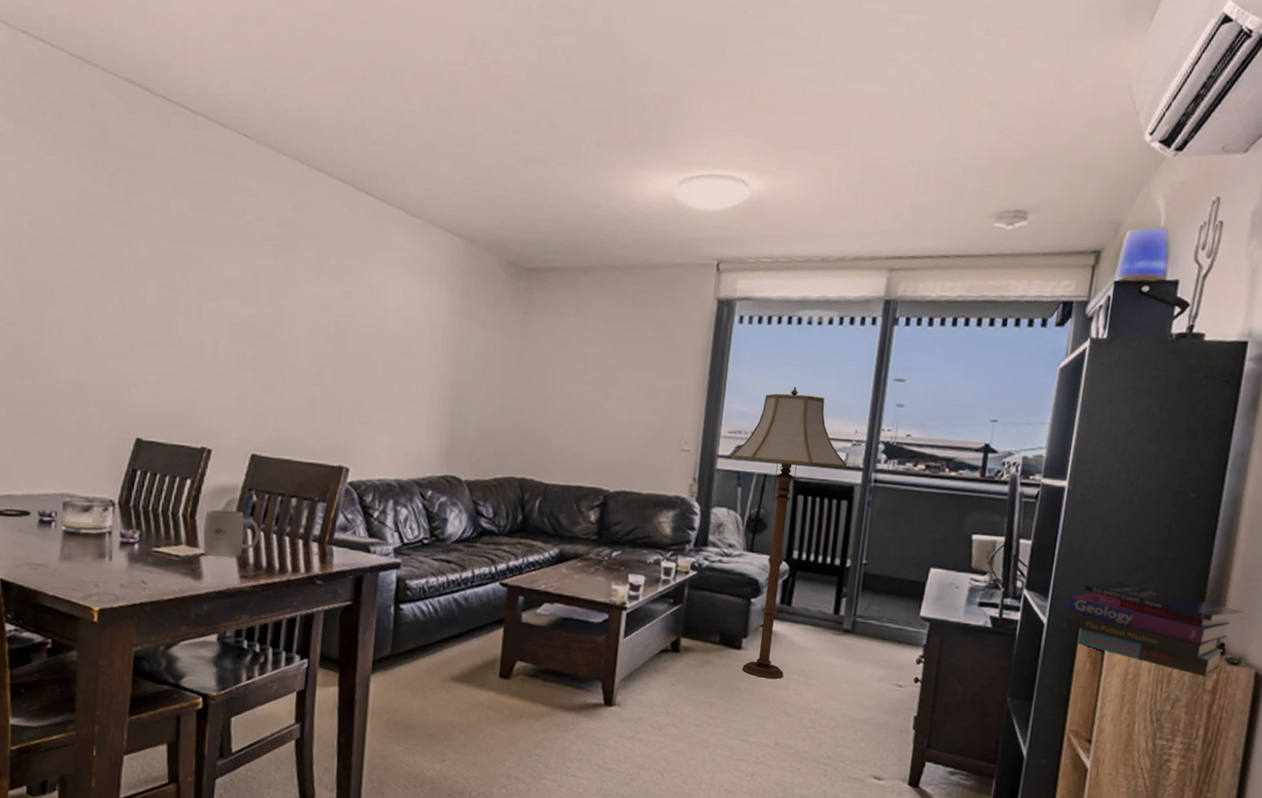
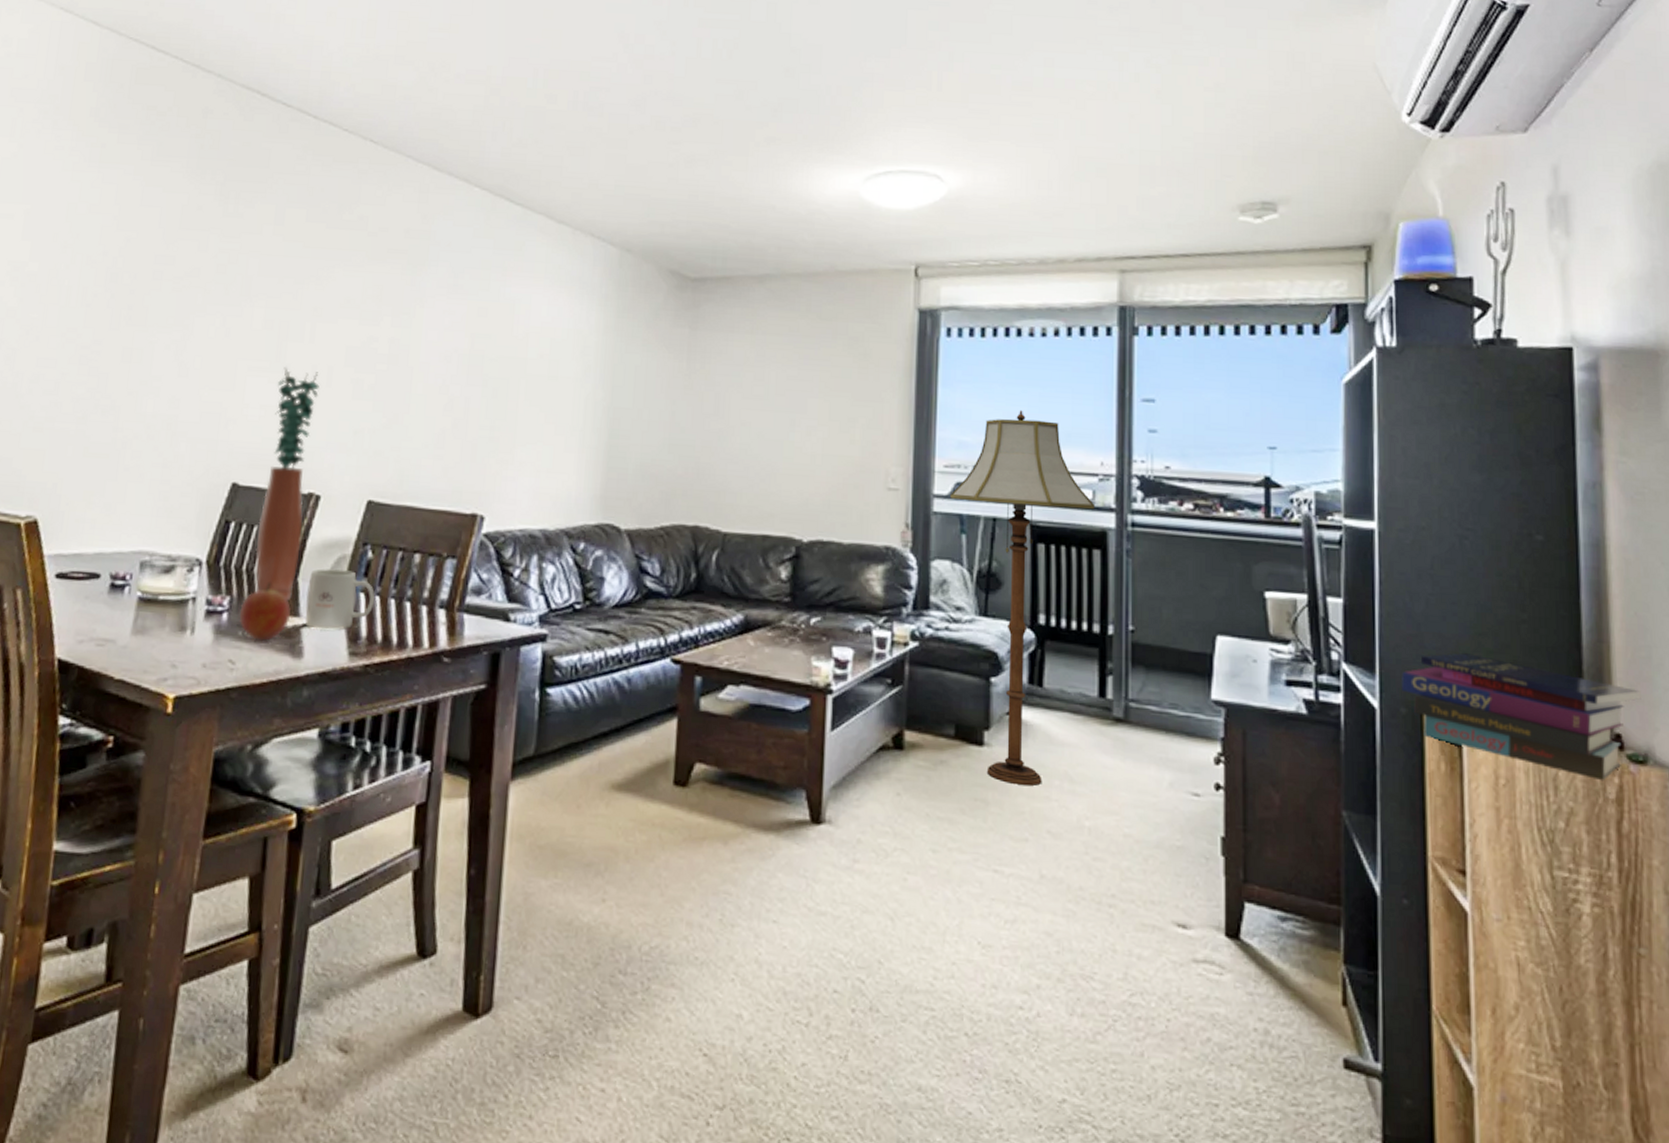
fruit: none [148,520,190,566] -> present [239,583,291,641]
vase: none [159,340,207,535] -> present [255,367,319,601]

